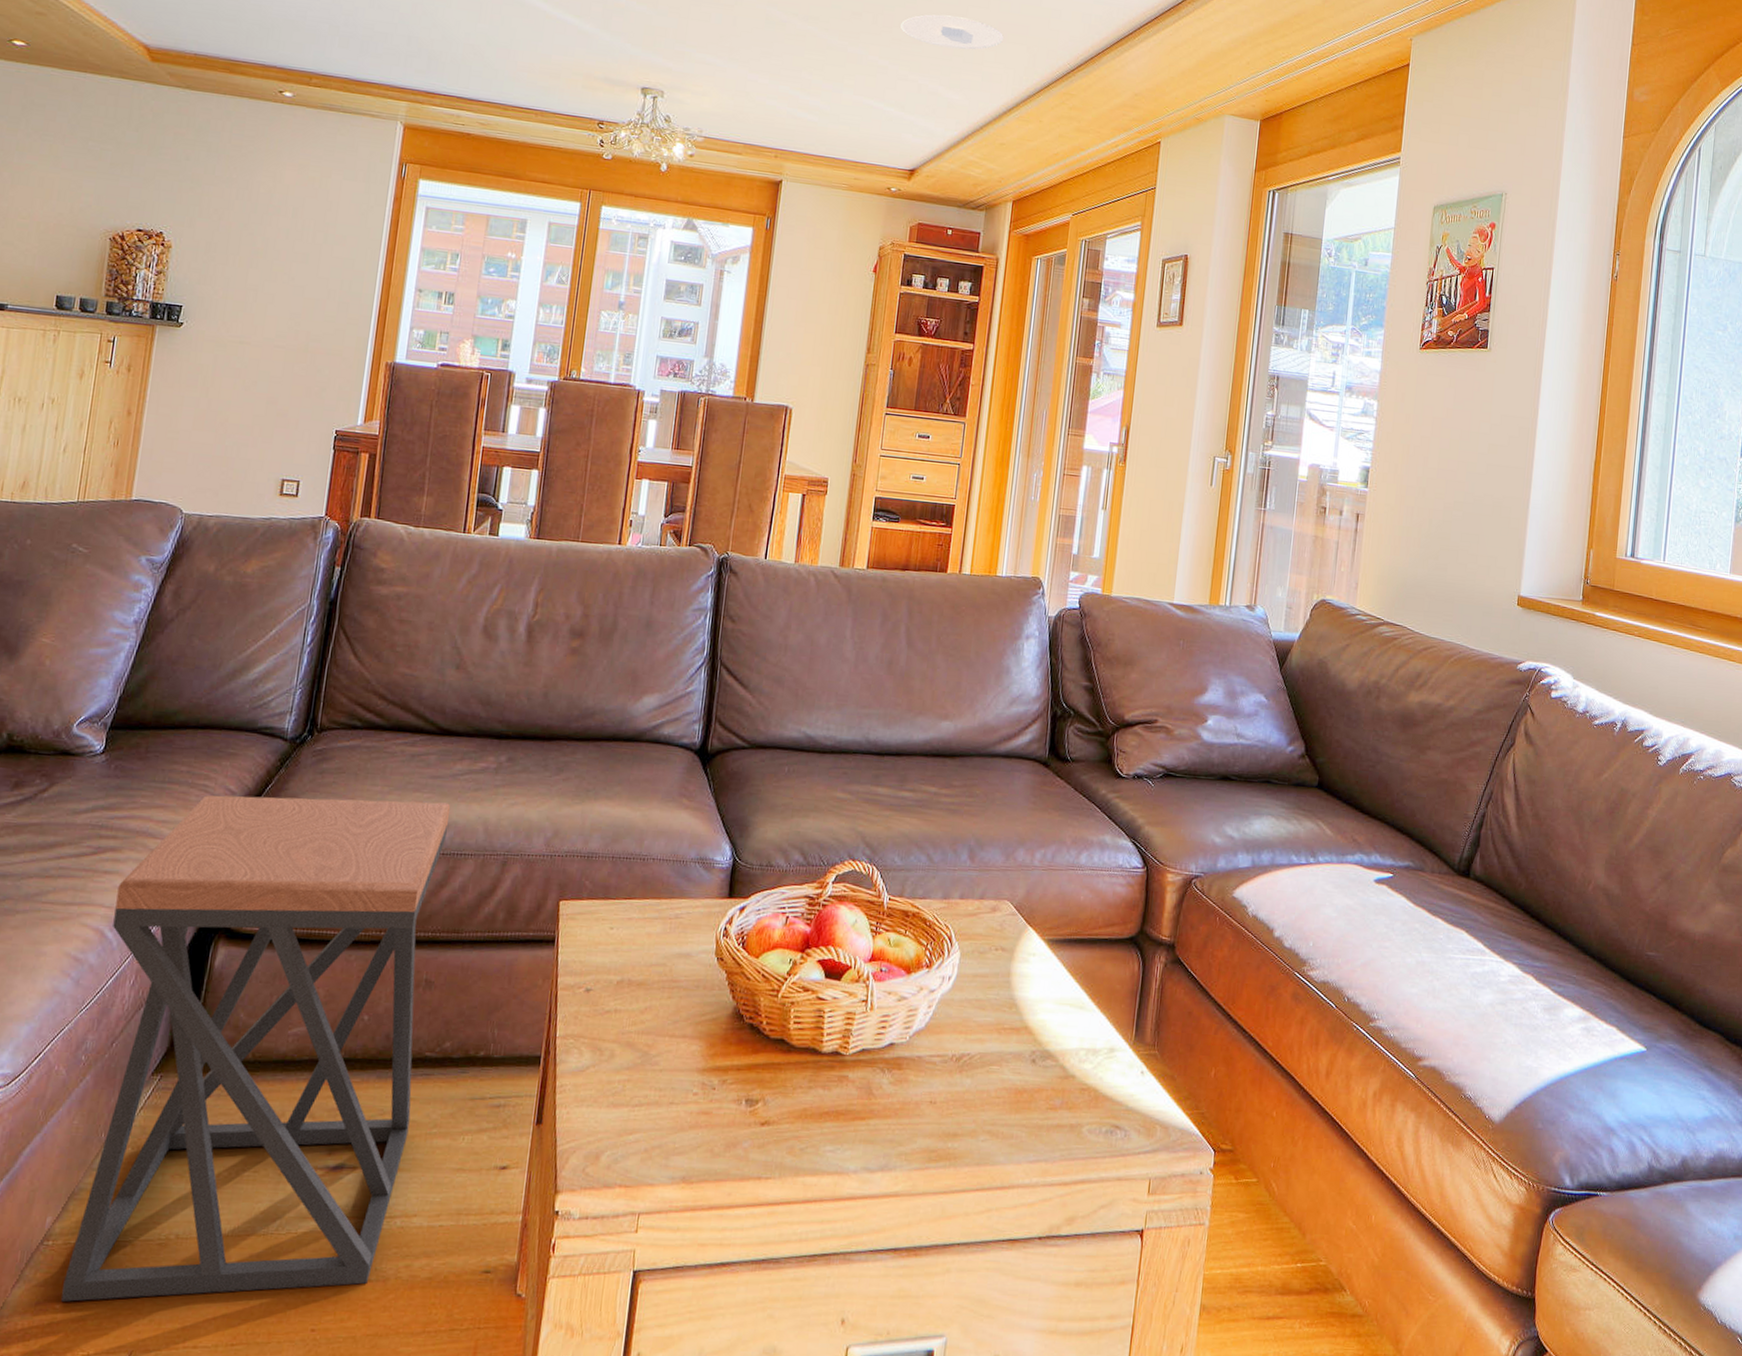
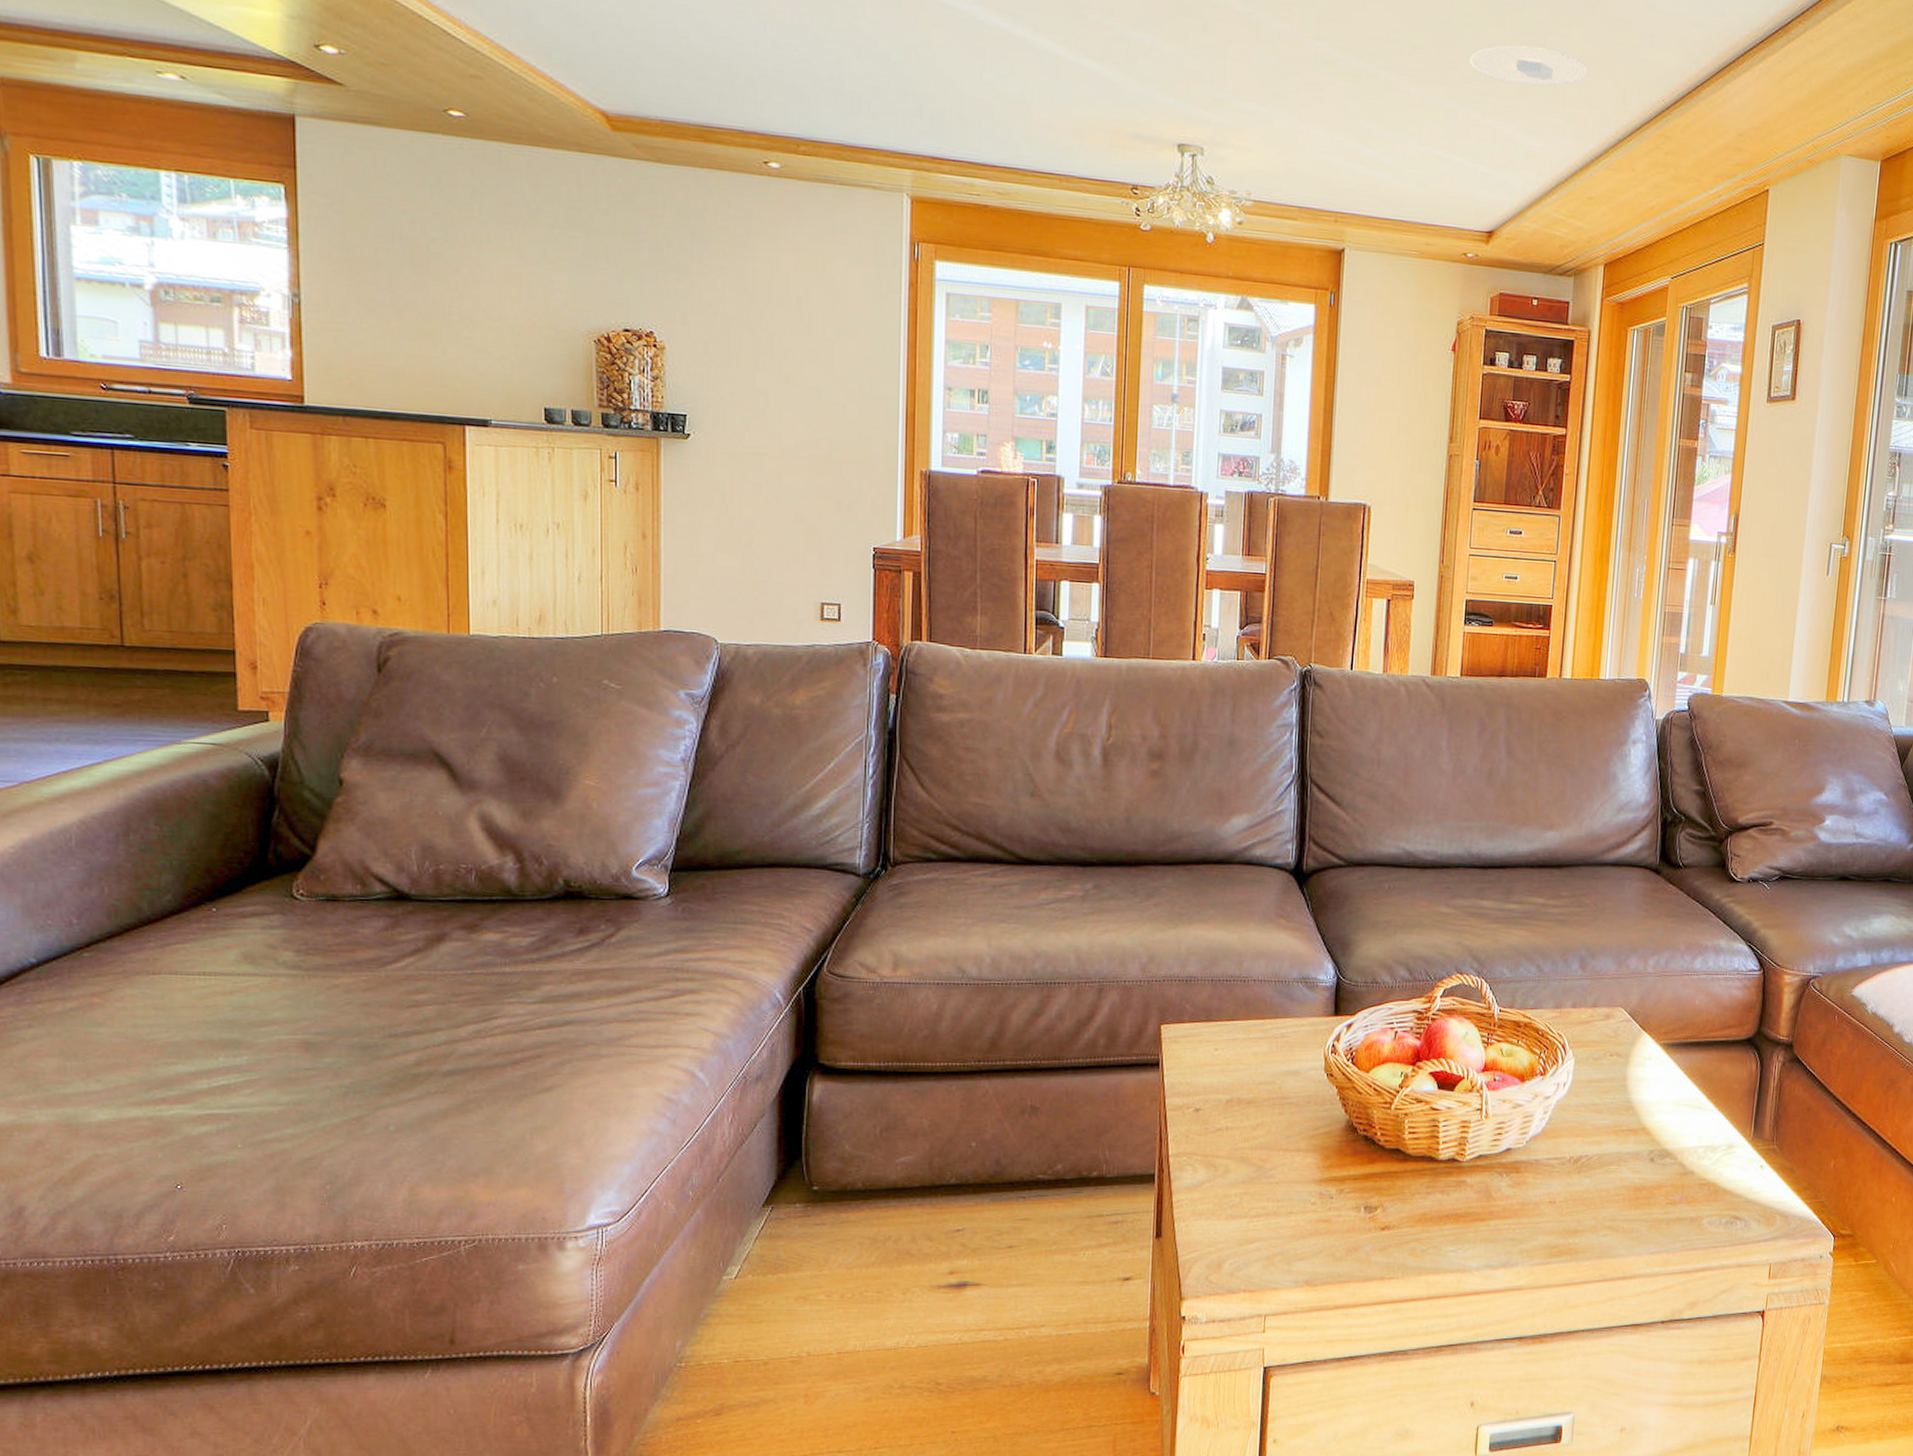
stool: present [61,795,450,1302] -> none [702,932,1038,1416]

